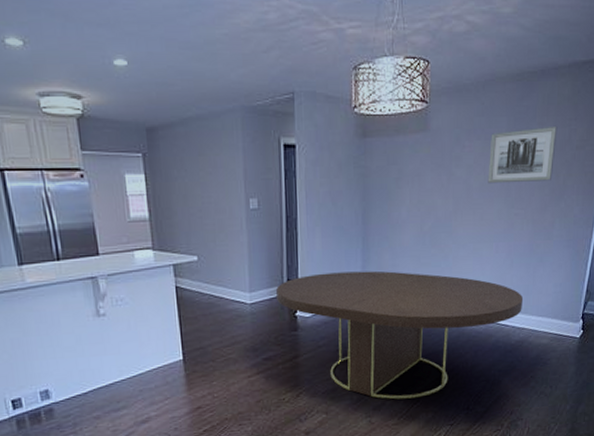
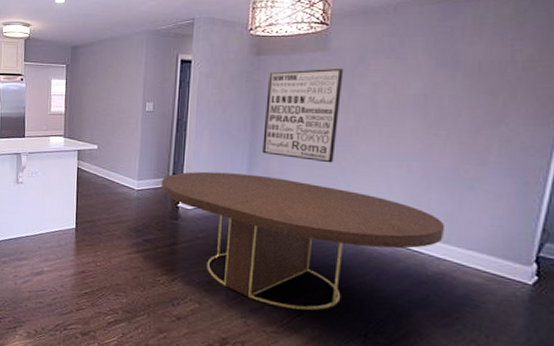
wall art: none [374,150,443,251] -> present [262,68,344,163]
wall art: present [488,125,558,184] -> none [398,45,495,103]

